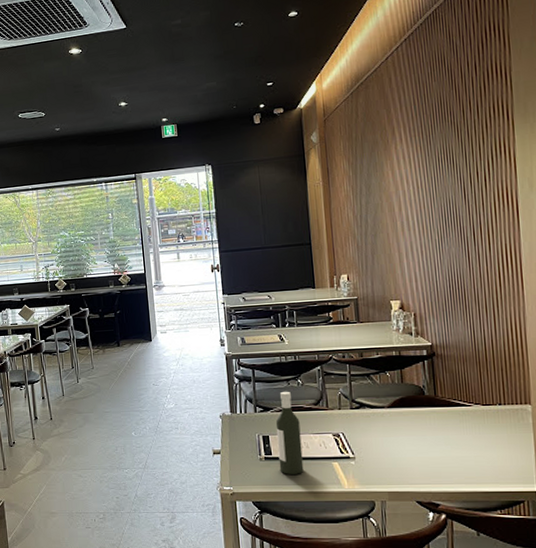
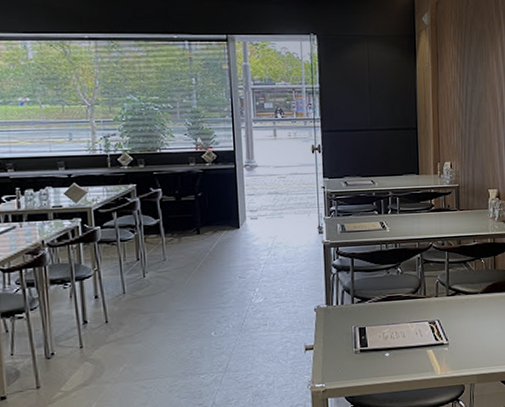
bottle: present [275,391,304,474] -> none [373,280,399,366]

